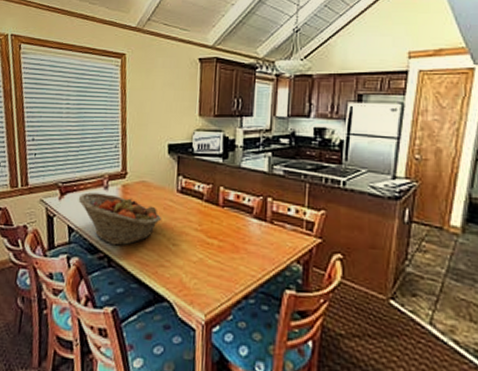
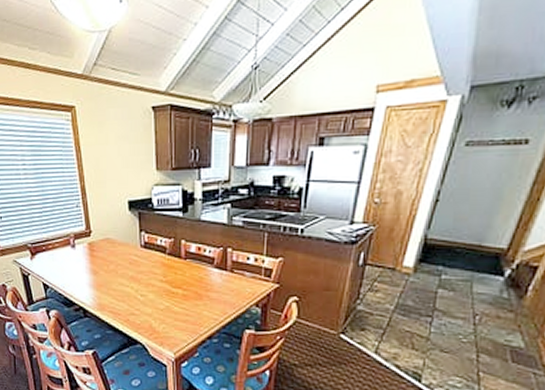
fruit basket: present [78,192,161,246] -> none [48,252,128,299]

